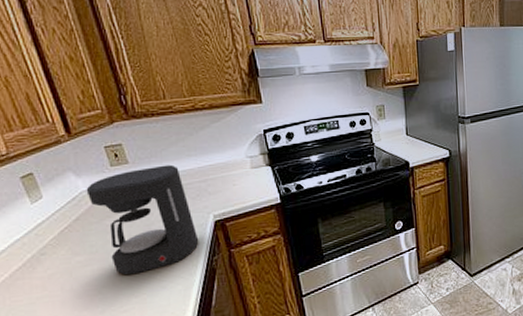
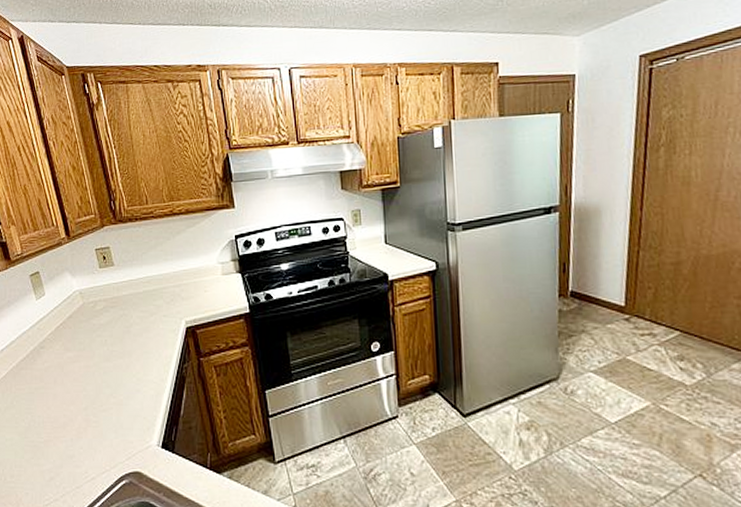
coffee maker: present [86,164,199,275] -> none [79,268,171,375]

